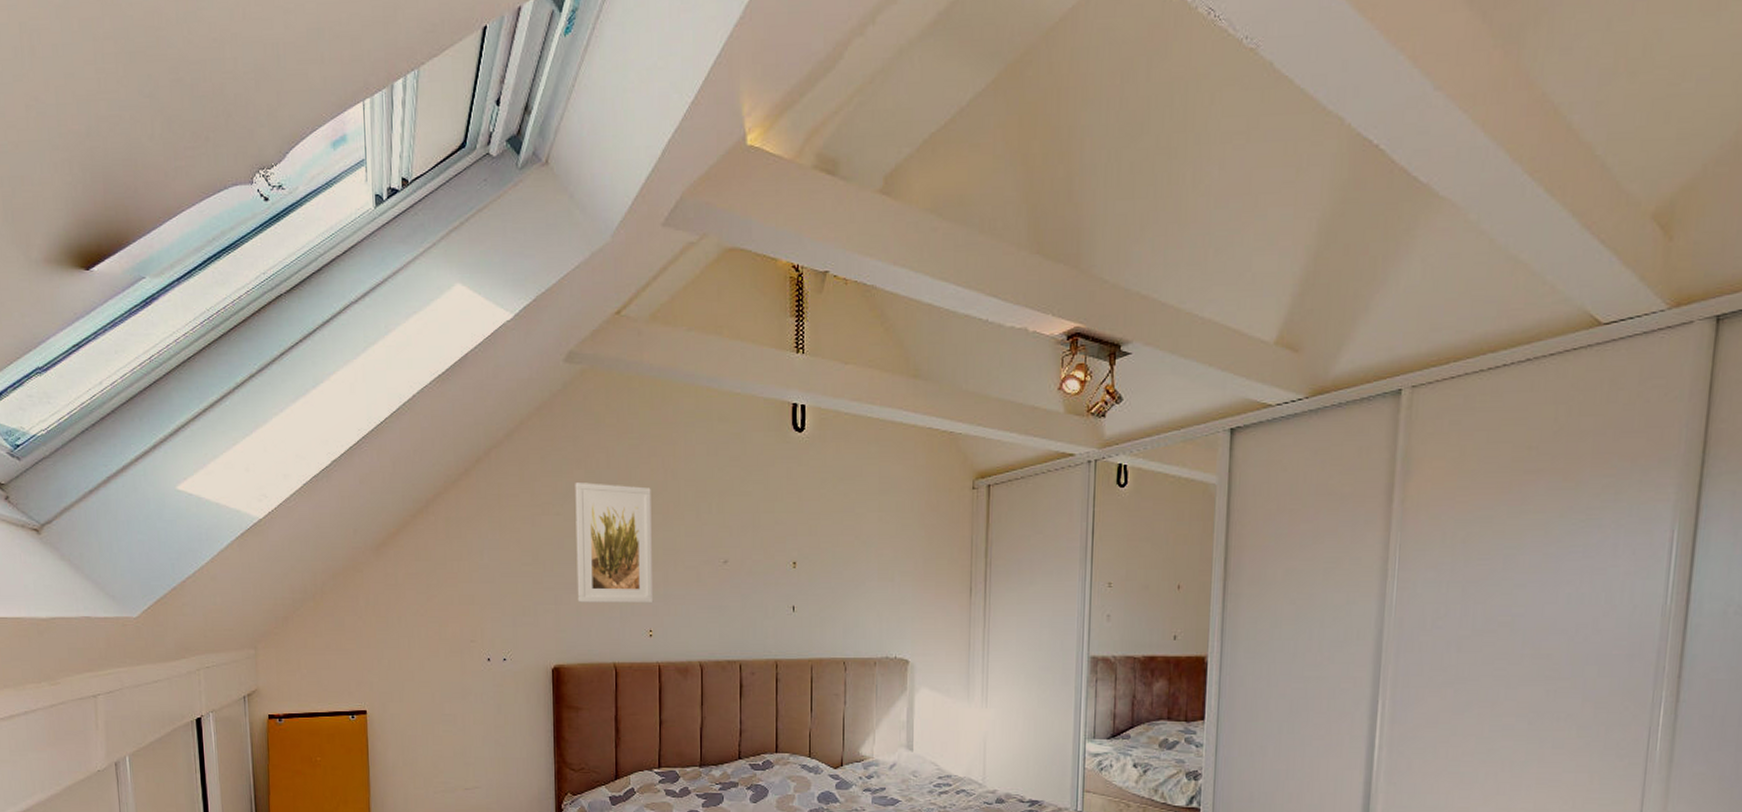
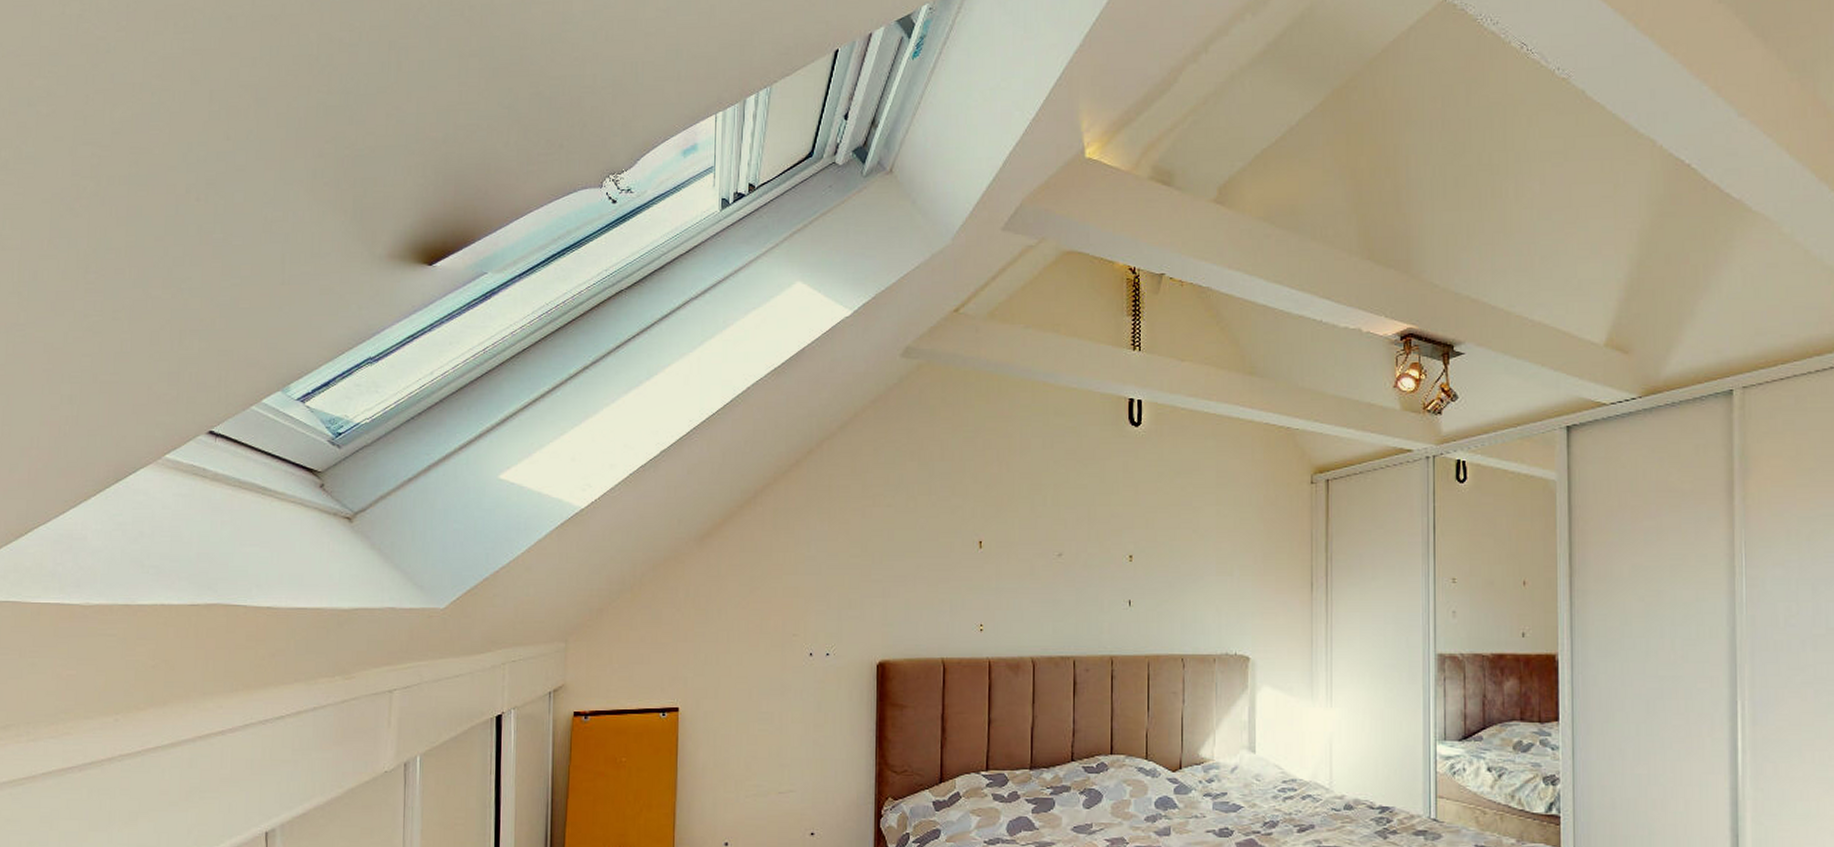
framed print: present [575,482,654,604] -> none [906,474,985,597]

